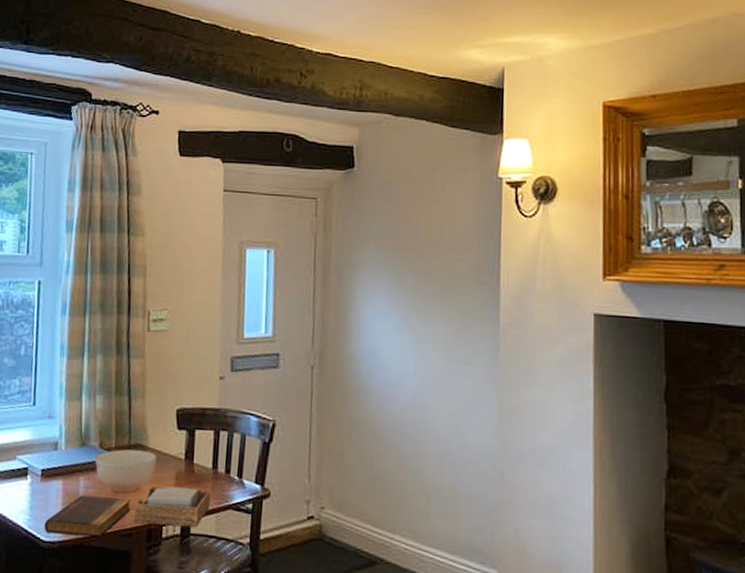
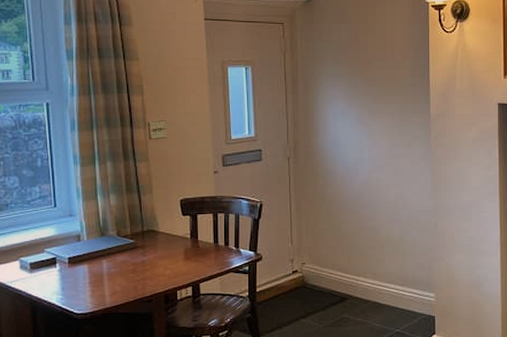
book: present [44,495,132,537] -> none [76,272,149,307]
bowl: present [94,449,158,494] -> none [114,234,168,269]
napkin holder: present [133,485,211,528] -> none [151,259,214,292]

